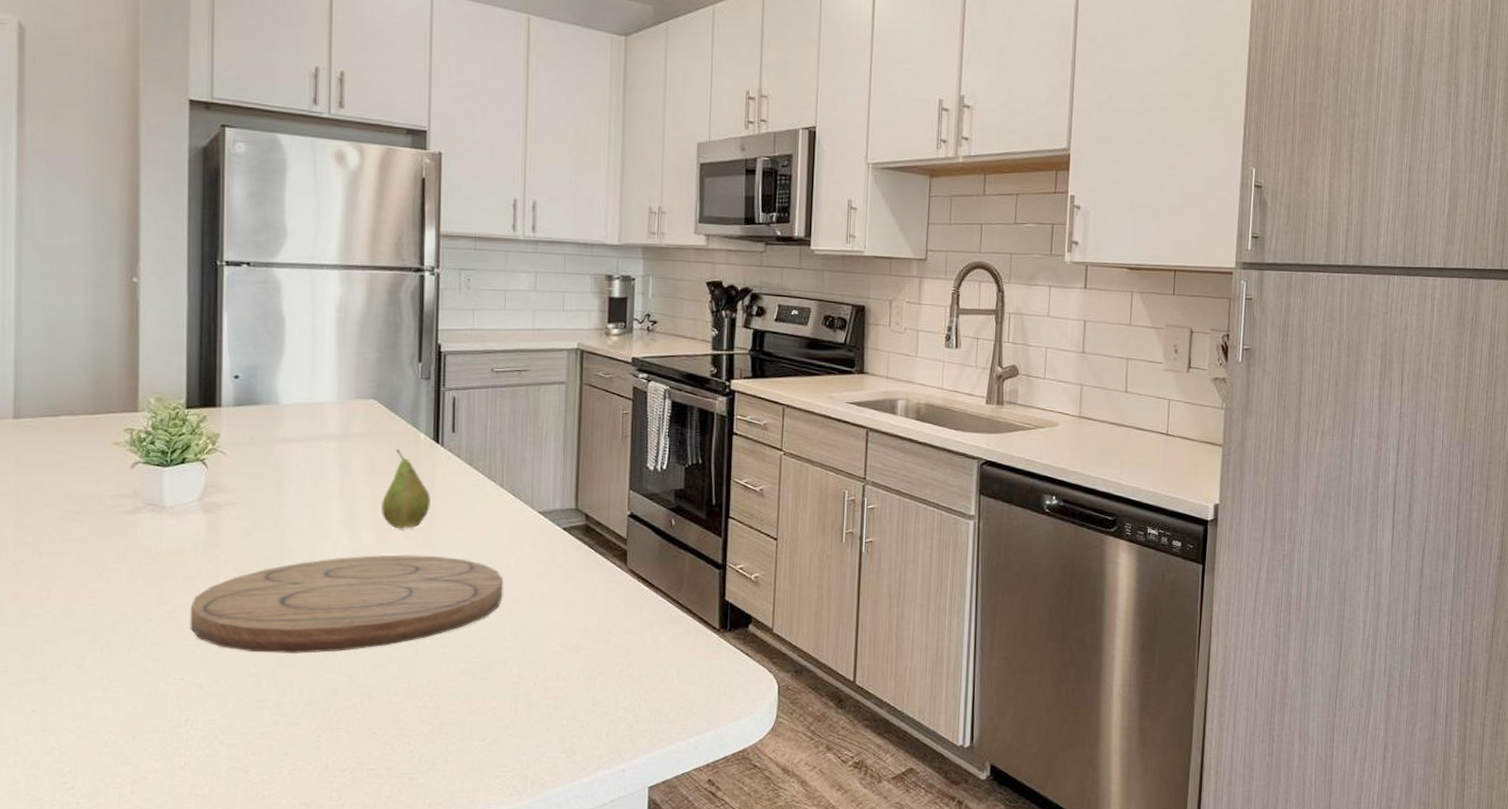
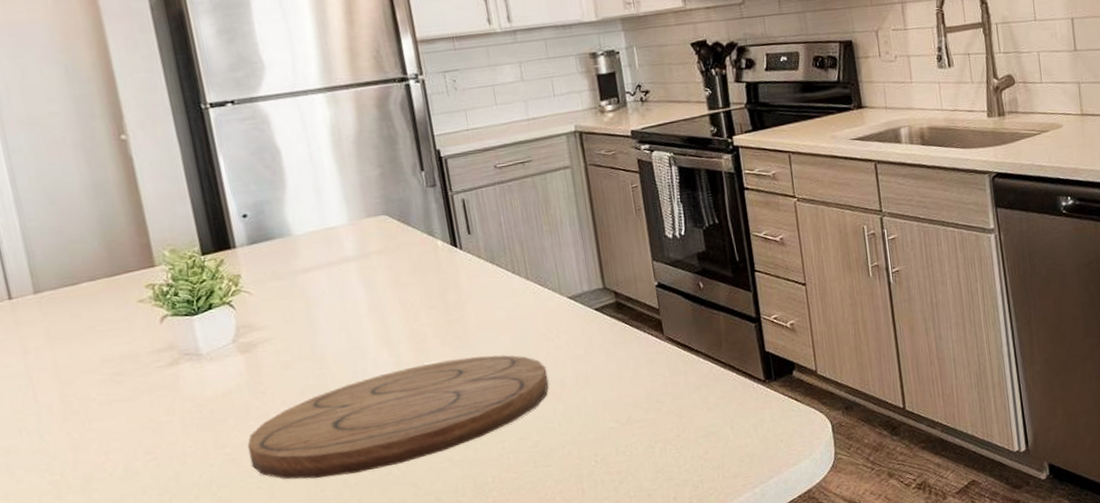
fruit: present [382,448,431,529] -> none [413,259,461,337]

